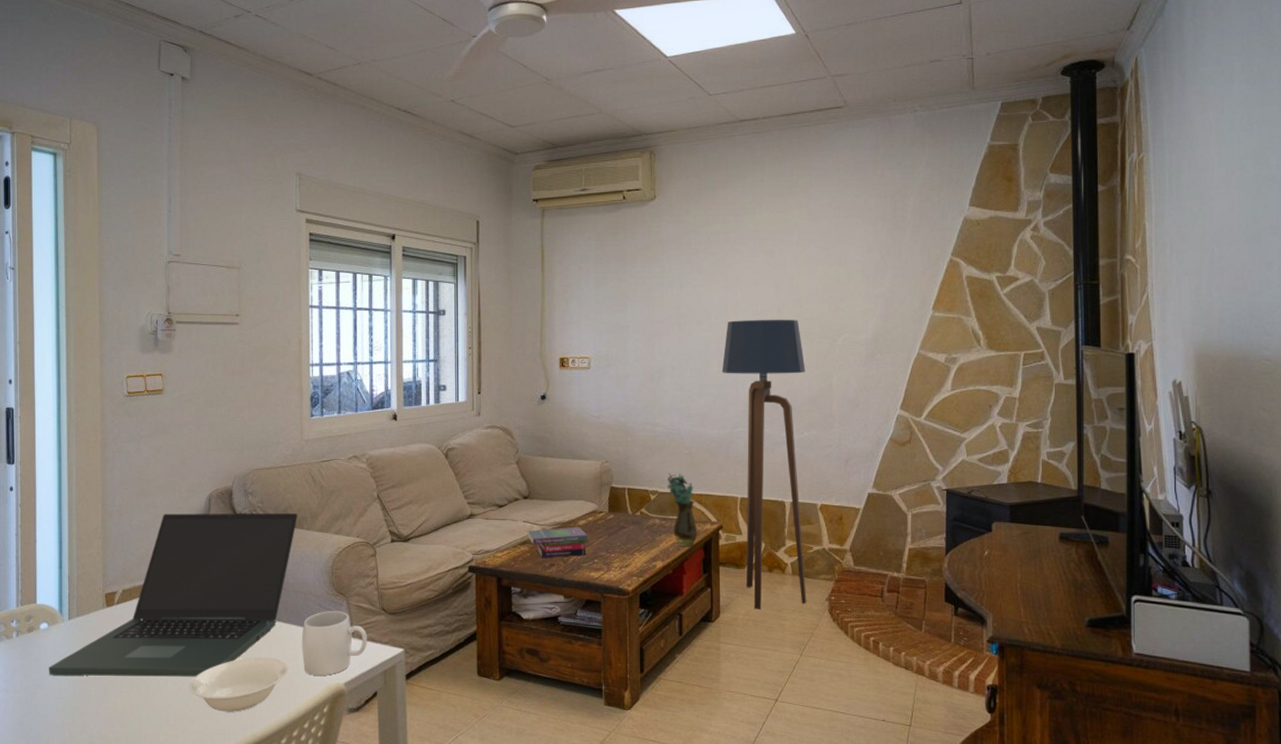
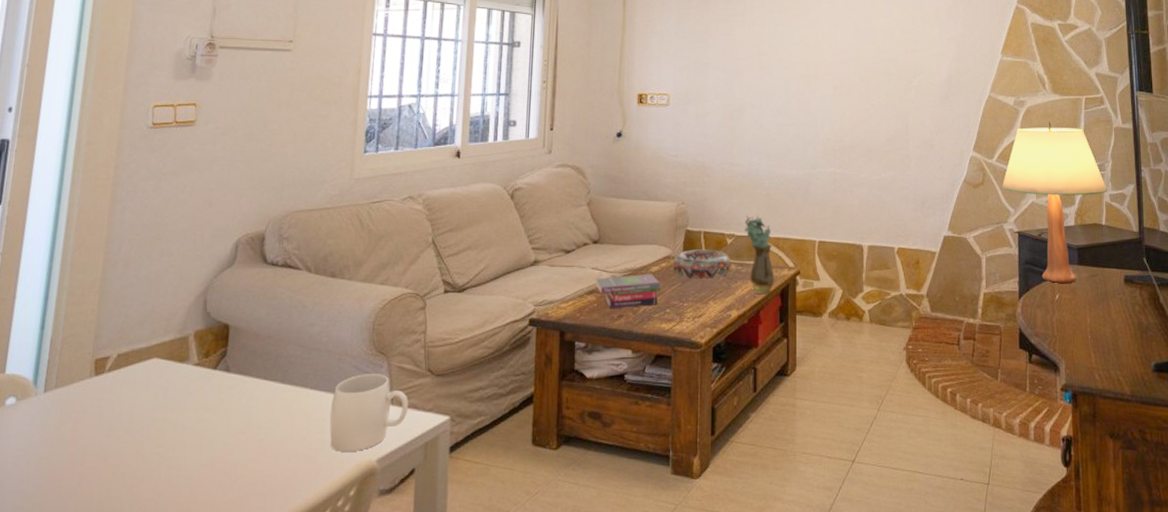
laptop: present [49,513,298,677] -> none [9,262,339,463]
bowl: present [188,657,288,712] -> none [186,431,312,501]
decorative bowl: none [598,505,655,533] -> present [672,249,731,280]
floor lamp: present [721,320,807,609] -> none [801,59,884,361]
table lamp: none [930,378,1045,540] -> present [1001,121,1108,283]

